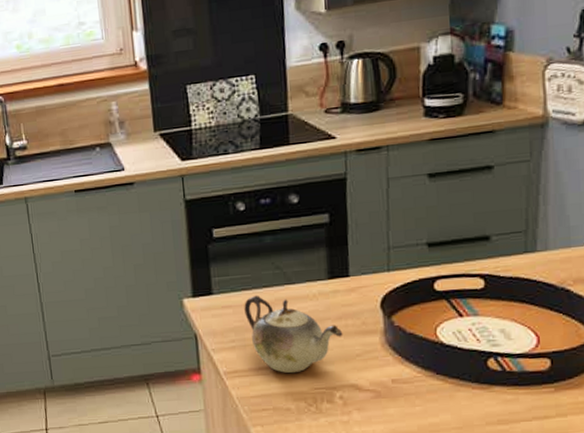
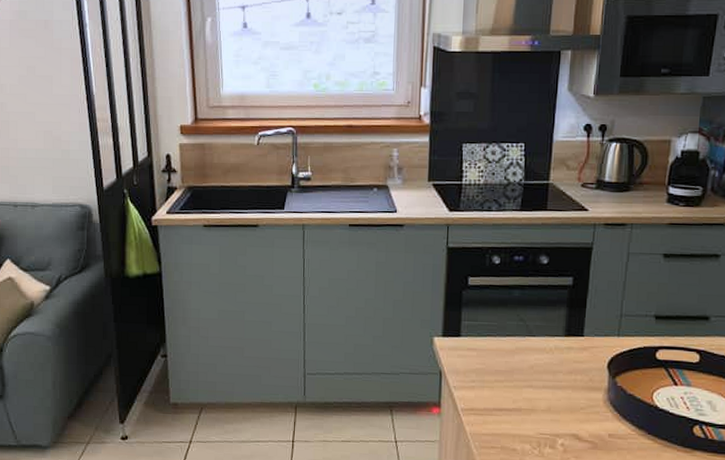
teapot: present [244,295,343,374] -> none [487,342,572,418]

